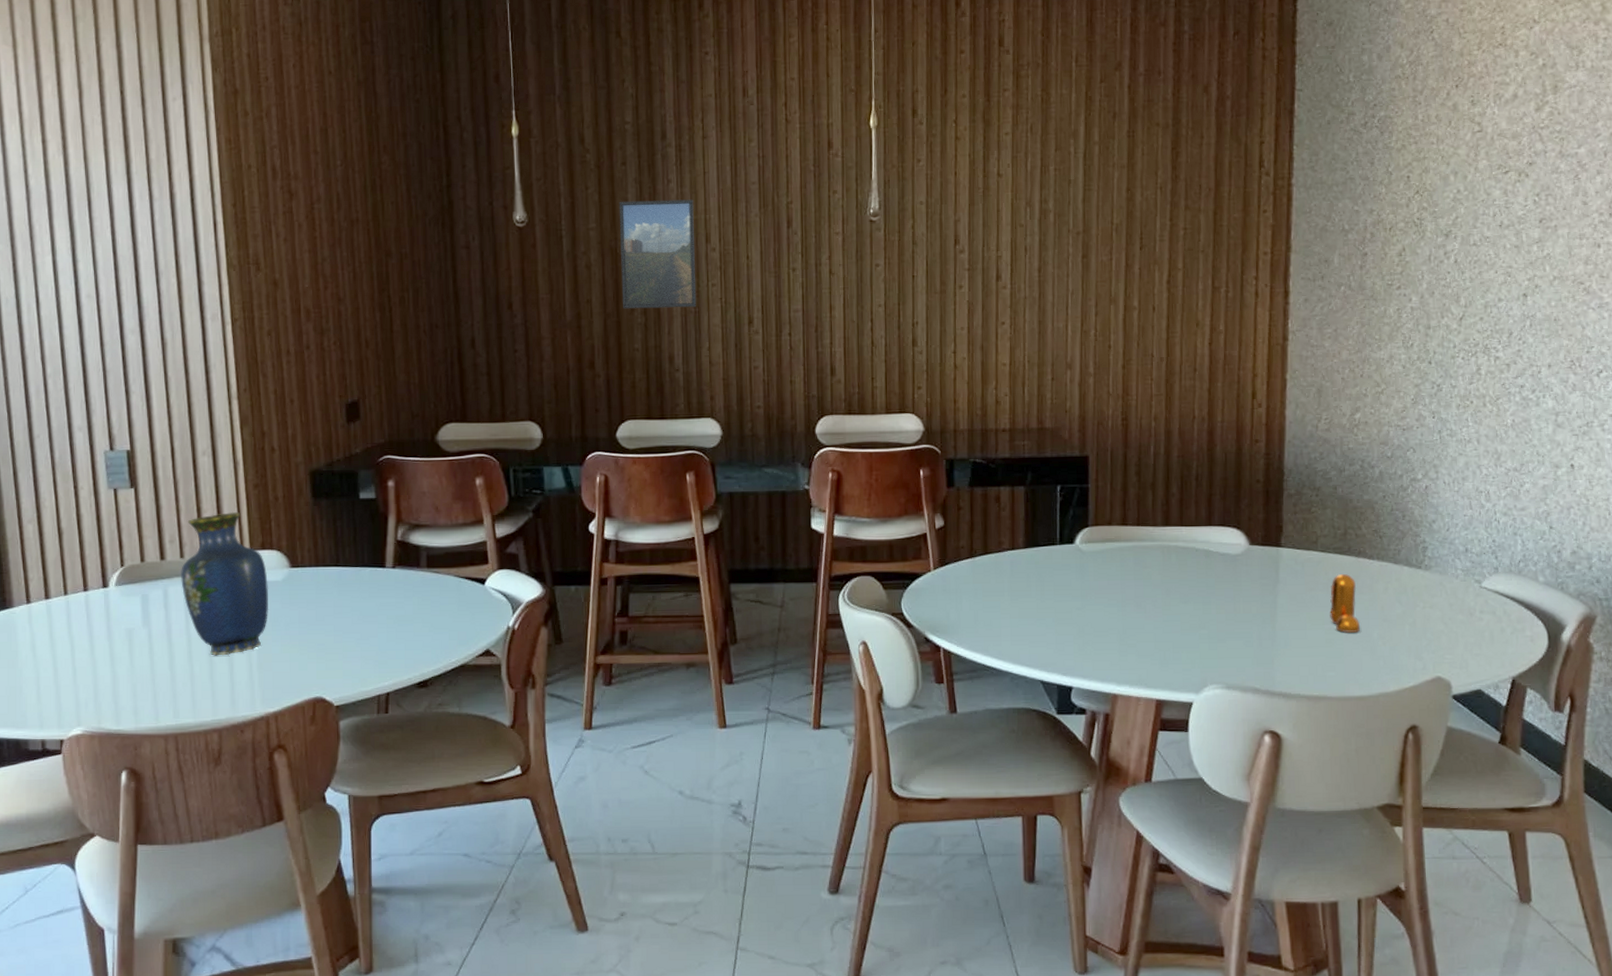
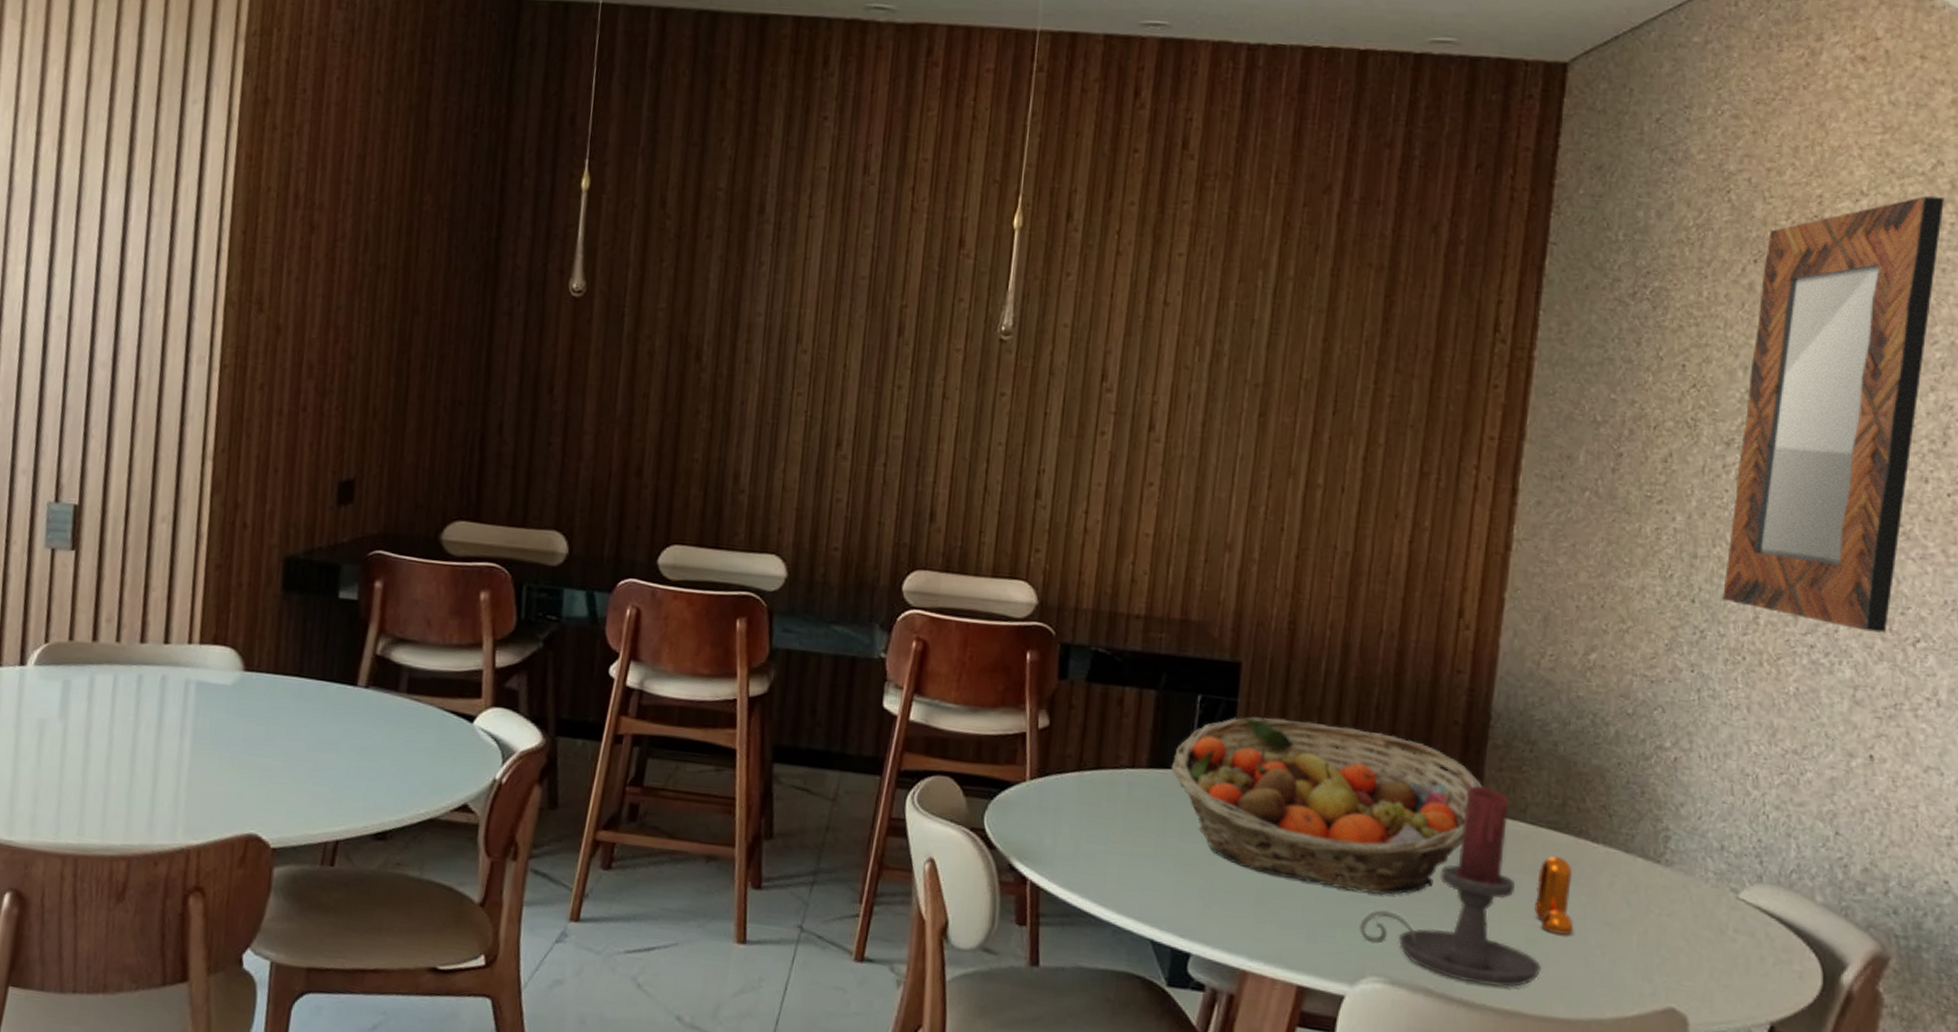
vase: present [181,511,269,656] -> none [111,594,215,768]
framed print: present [619,199,697,309] -> none [686,280,788,418]
fruit basket: none [1042,495,1283,622] -> present [1170,716,1484,895]
candle holder: none [1199,528,1339,679] -> present [1360,785,1541,987]
home mirror: none [1452,18,1598,369] -> present [1723,196,1944,633]

